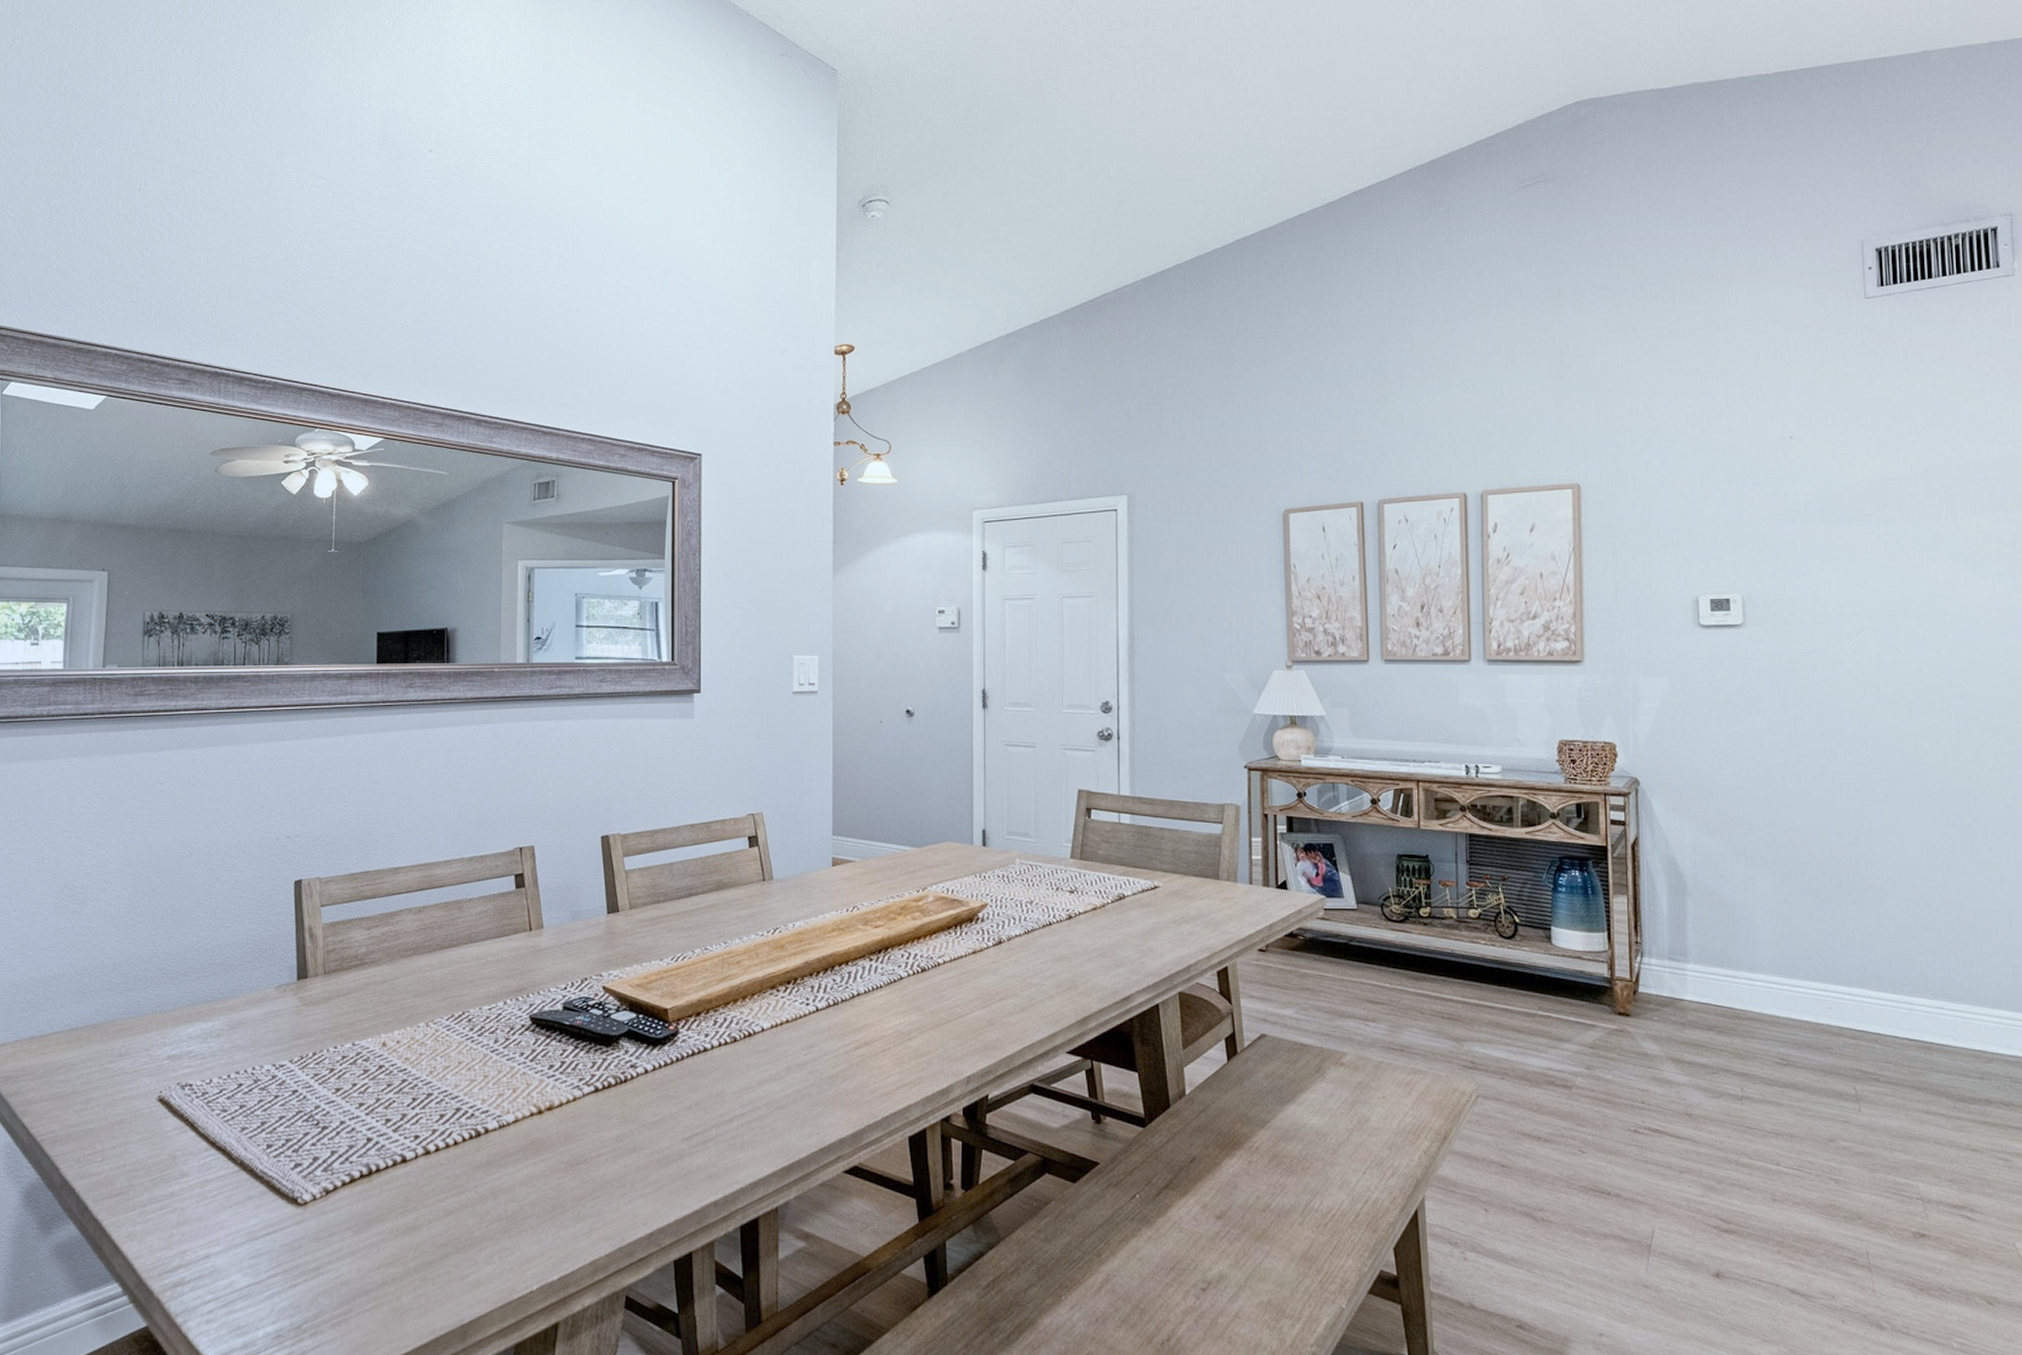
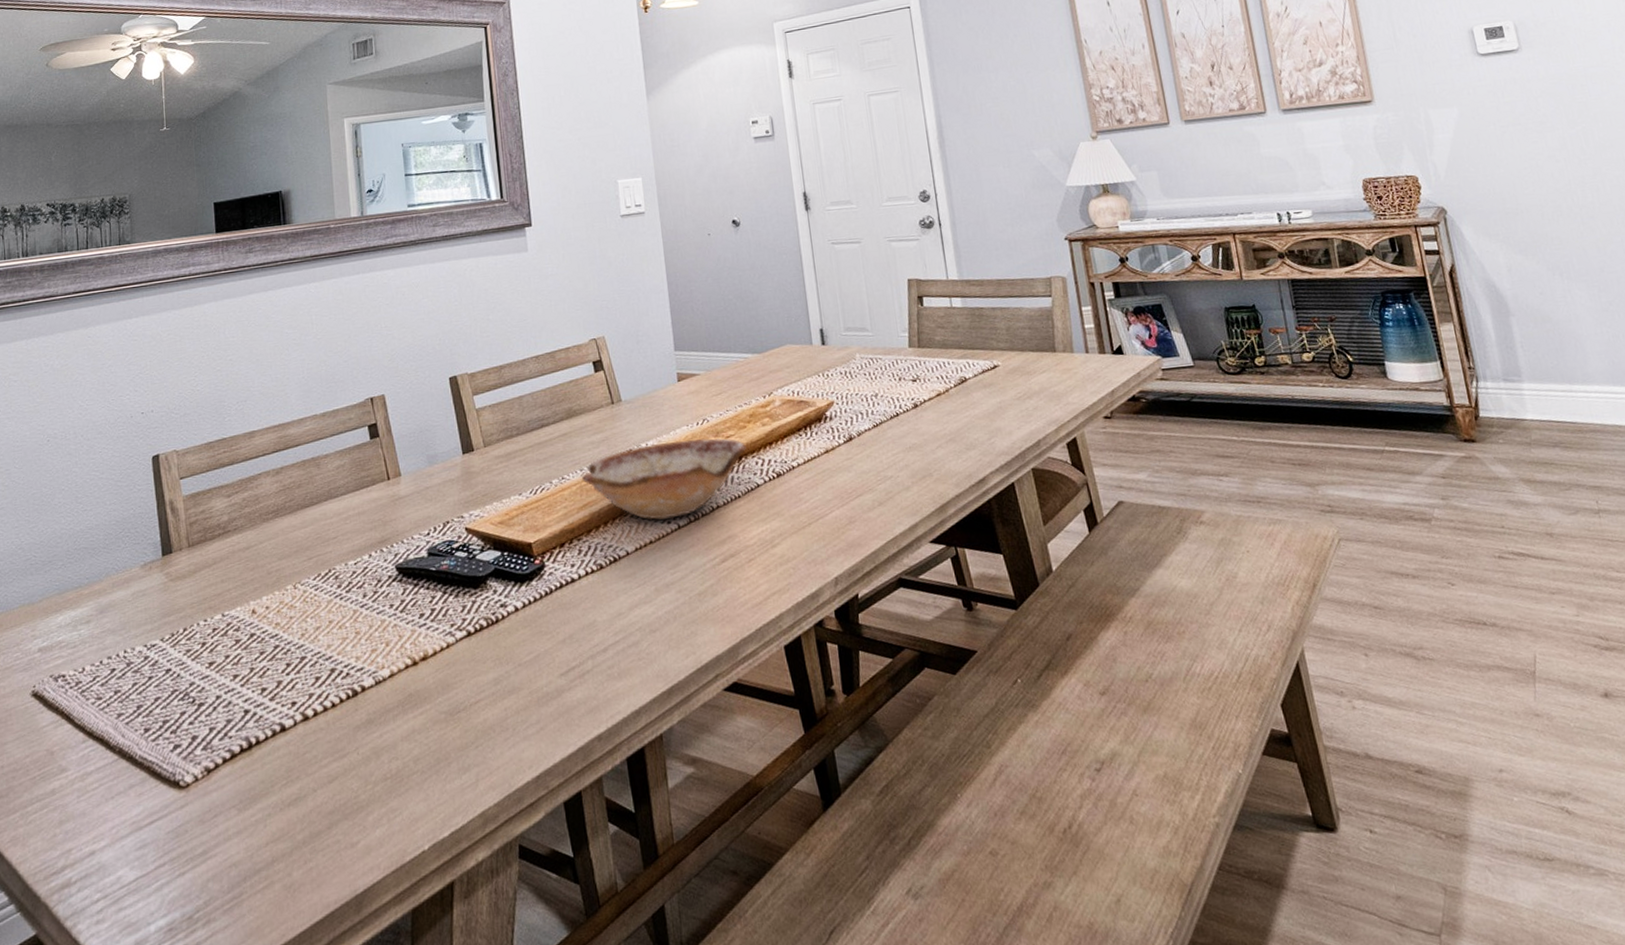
bowl: none [724,925,894,1000] -> present [581,438,747,520]

